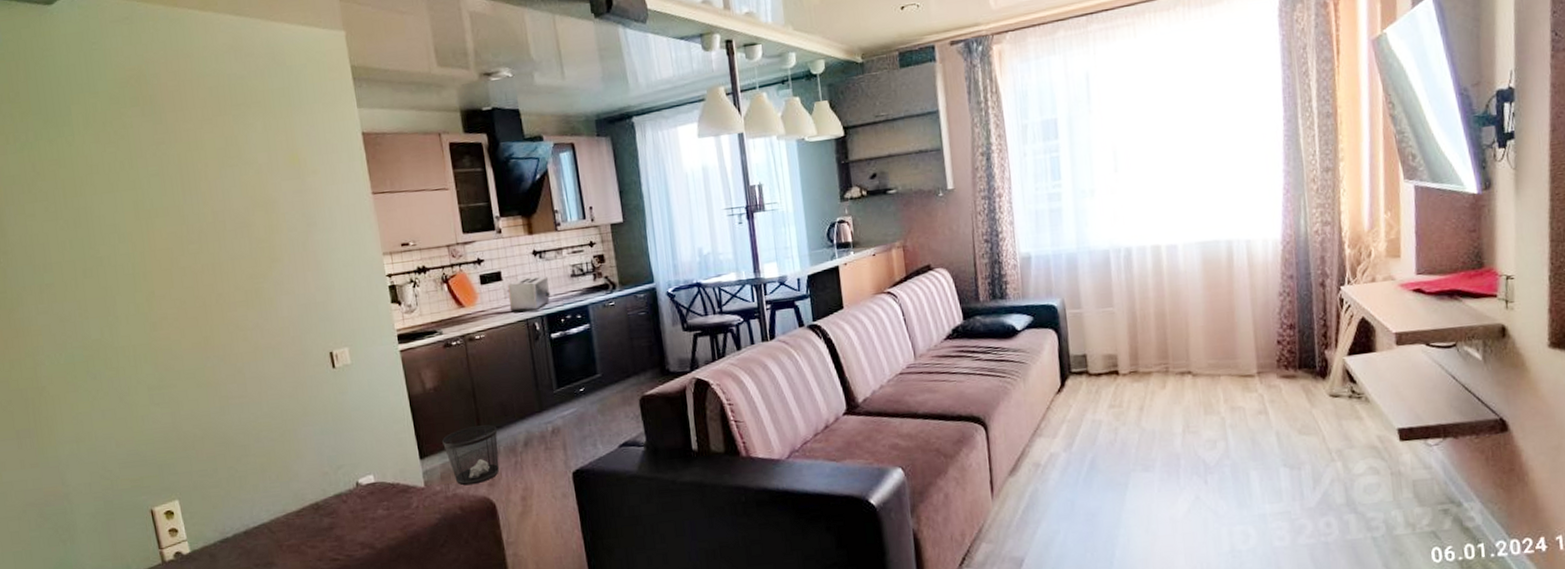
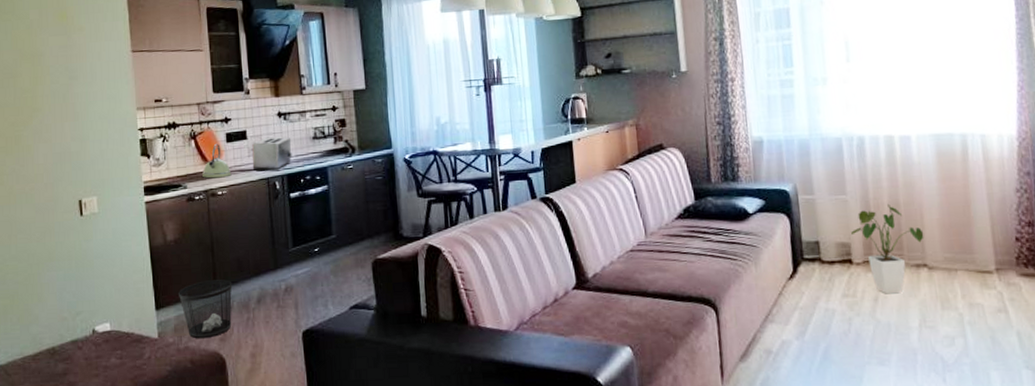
kettle: none [457,286,489,323] -> present [201,143,232,179]
house plant: none [1118,313,1189,403] -> present [851,203,924,294]

